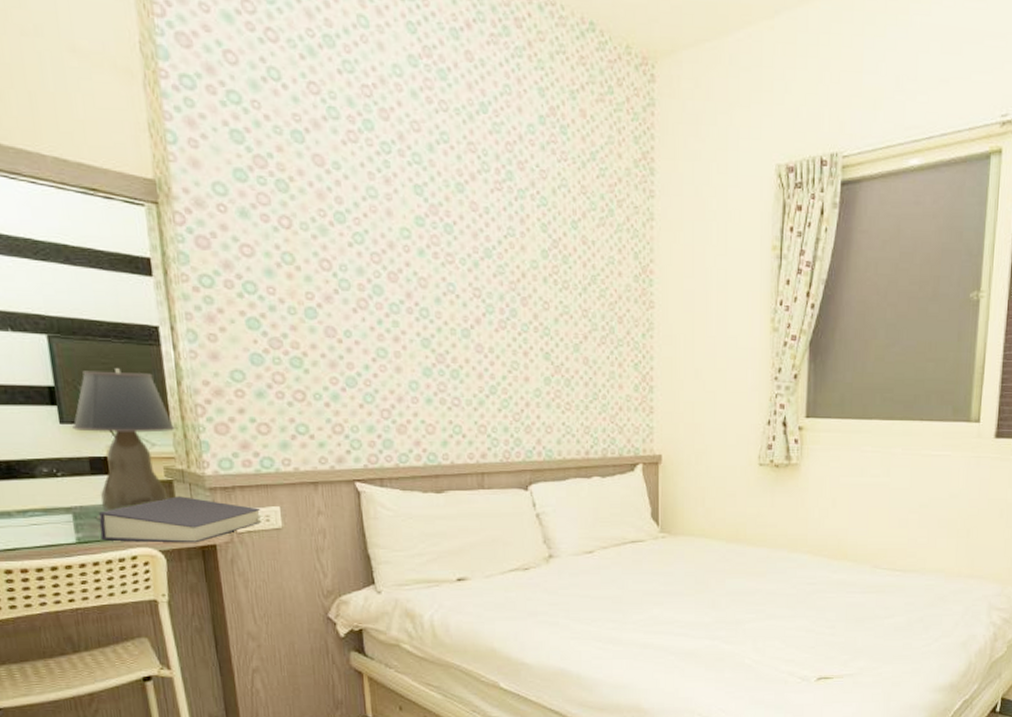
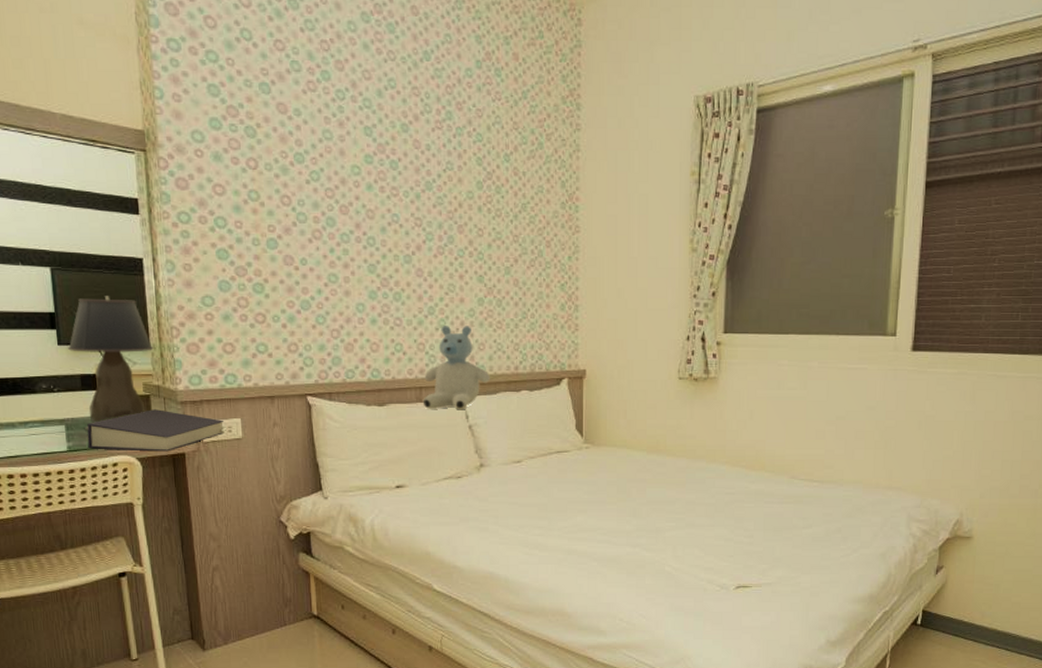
stuffed bear: none [485,406,559,498] -> present [422,326,490,410]

